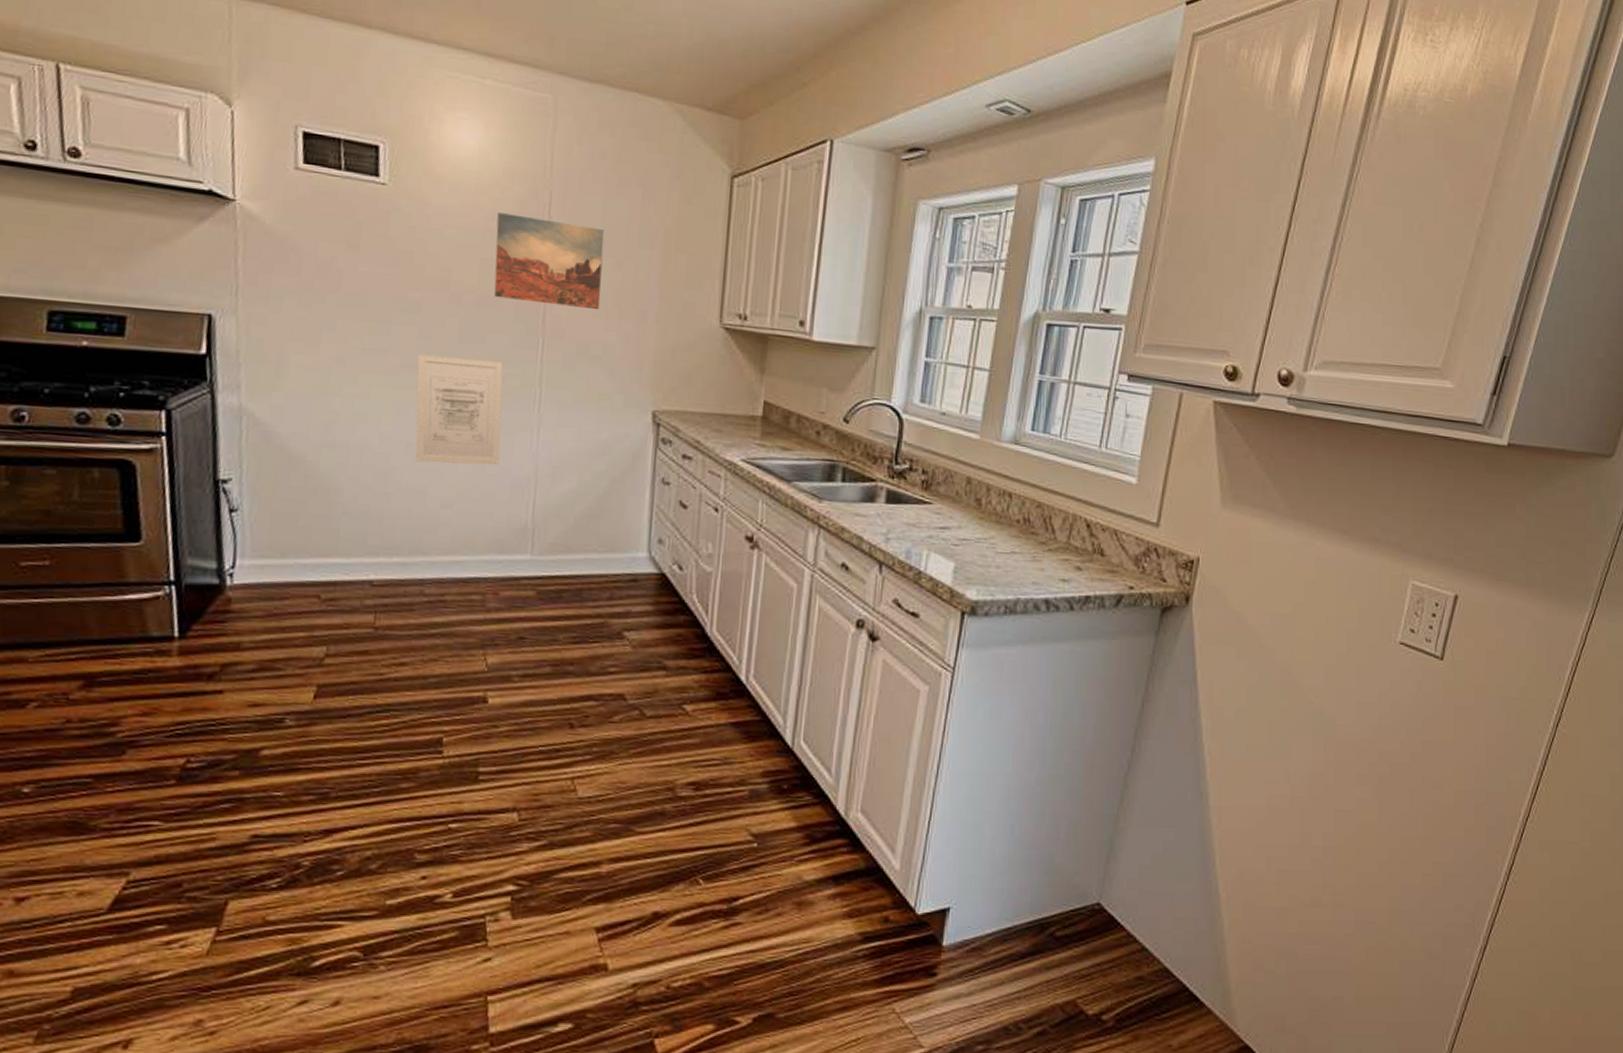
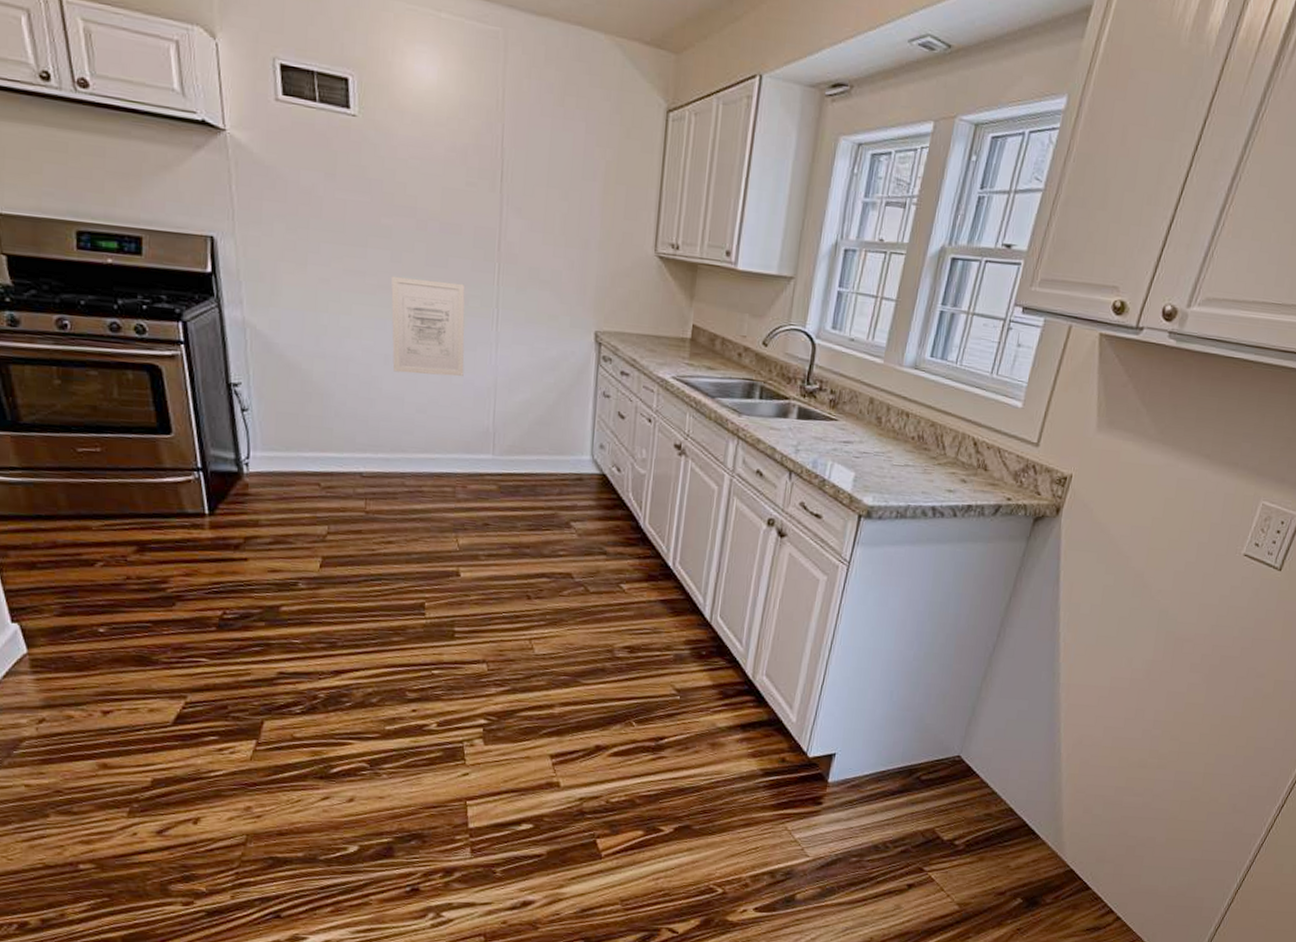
wall art: present [494,213,604,310] -> none [455,144,552,238]

